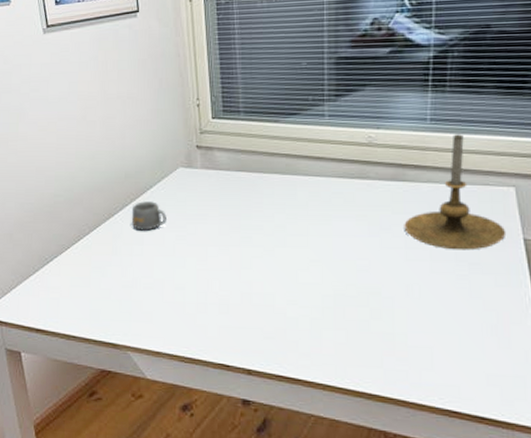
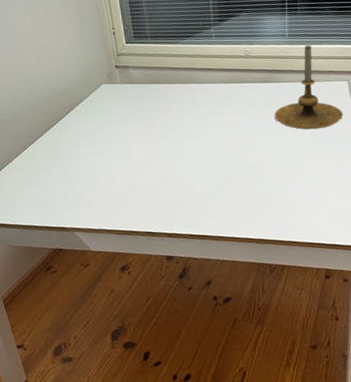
mug: present [131,201,167,231] -> none [67,113,96,137]

